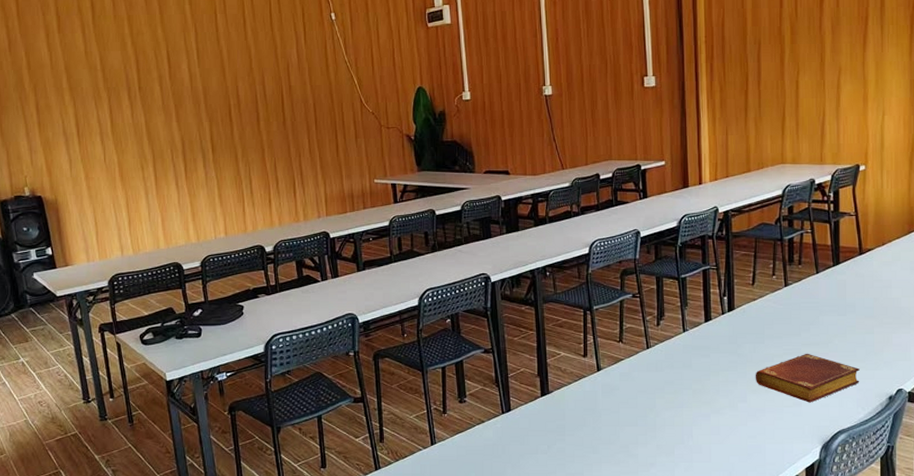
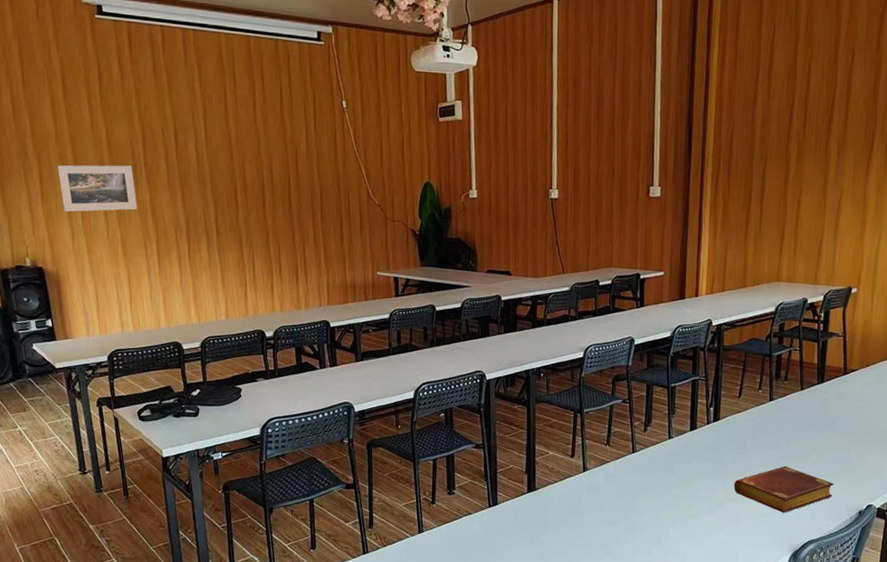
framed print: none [53,90,133,140] -> present [57,165,138,212]

